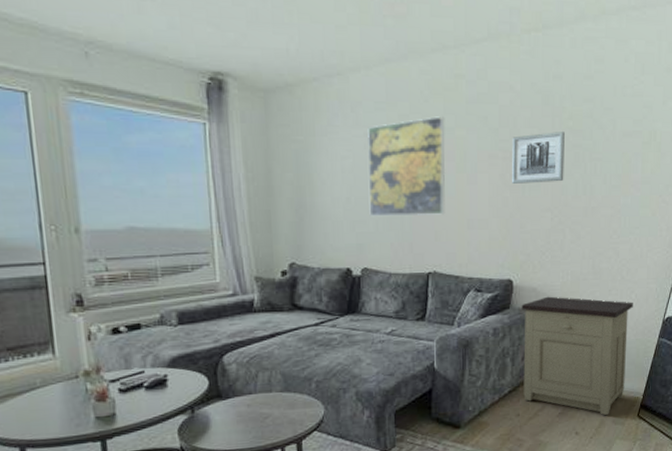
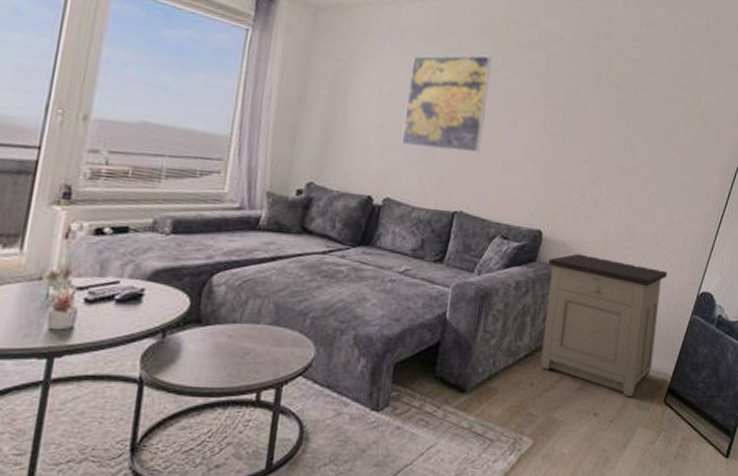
wall art: present [512,132,565,183] -> none [553,85,610,136]

